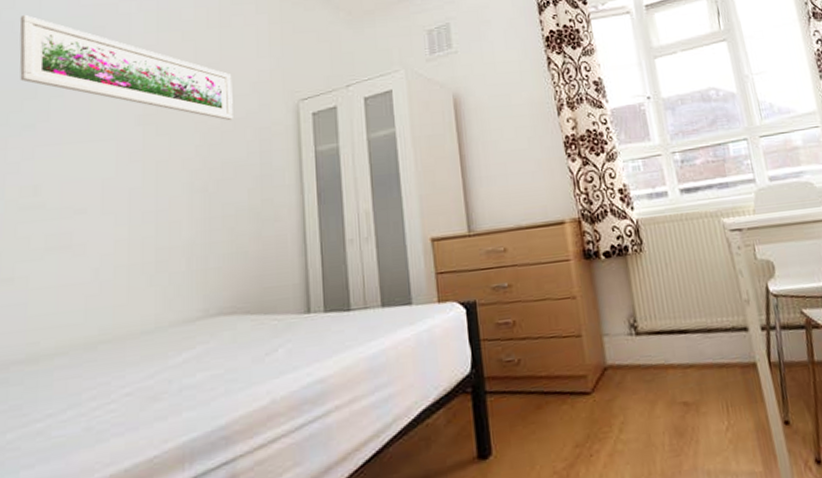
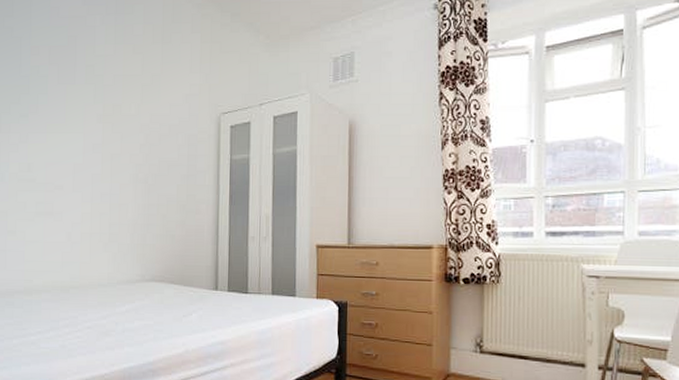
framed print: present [19,14,233,121] -> none [17,22,170,126]

